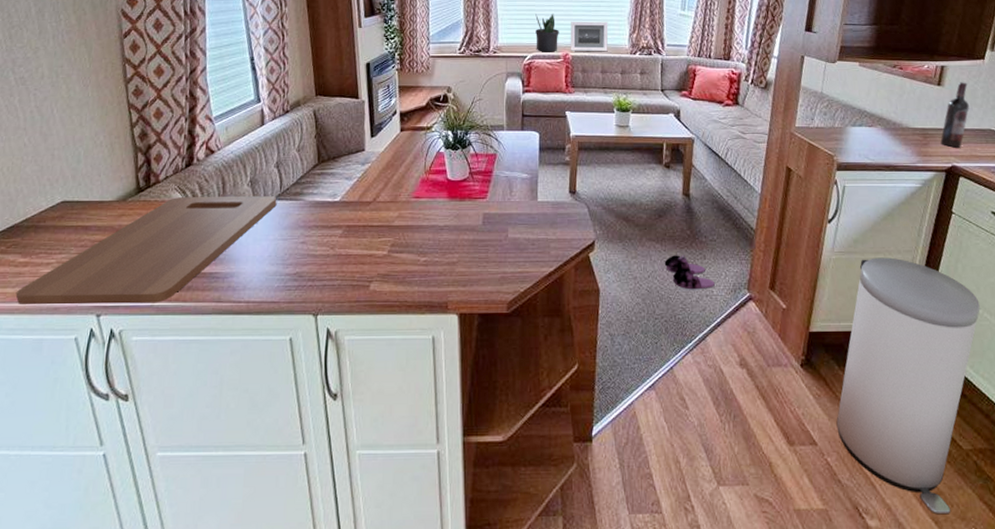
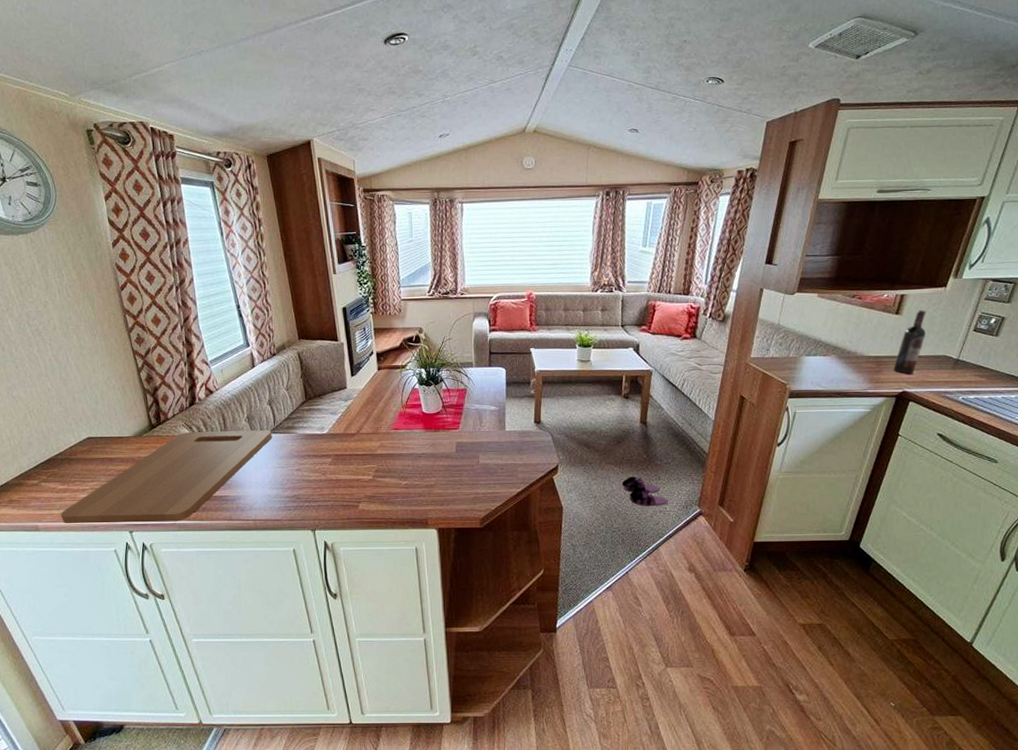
planter: present [535,13,559,52] -> none [500,254,523,293]
picture frame: present [570,21,608,52] -> none [533,260,571,291]
pedal bin: present [836,257,980,515] -> none [774,476,917,692]

